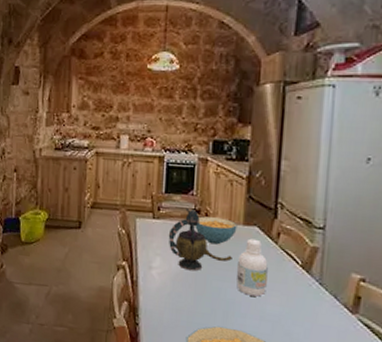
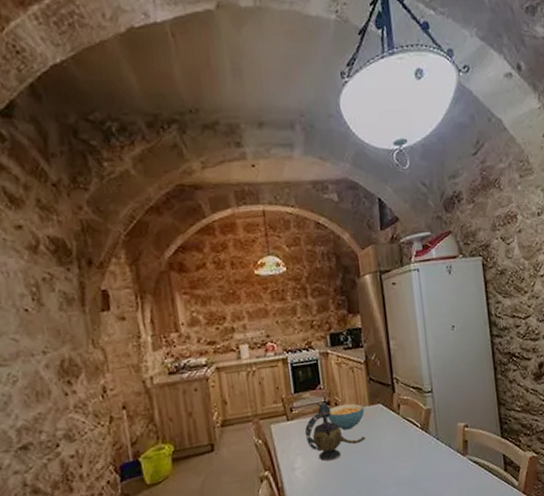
bottle: present [237,238,268,297] -> none [370,415,398,468]

